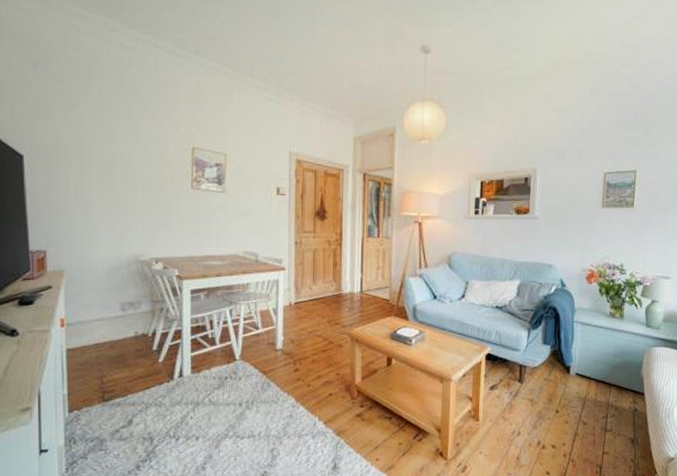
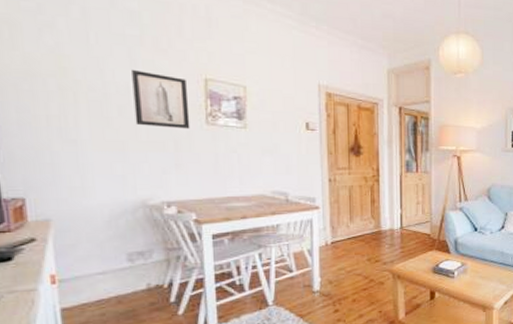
wall art: none [134,141,178,193] -> present [132,70,190,129]

